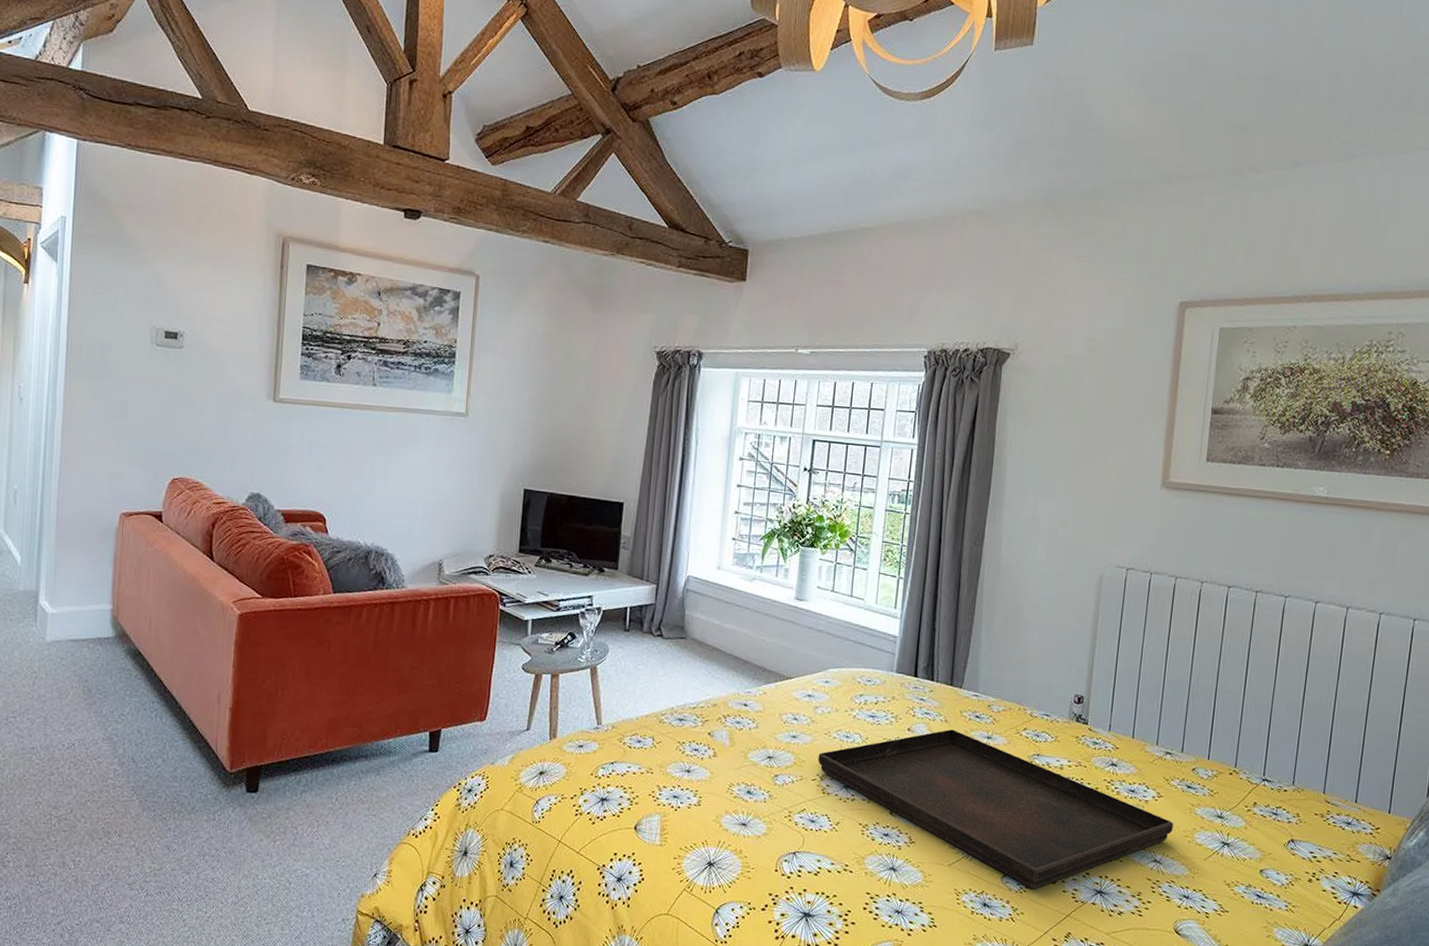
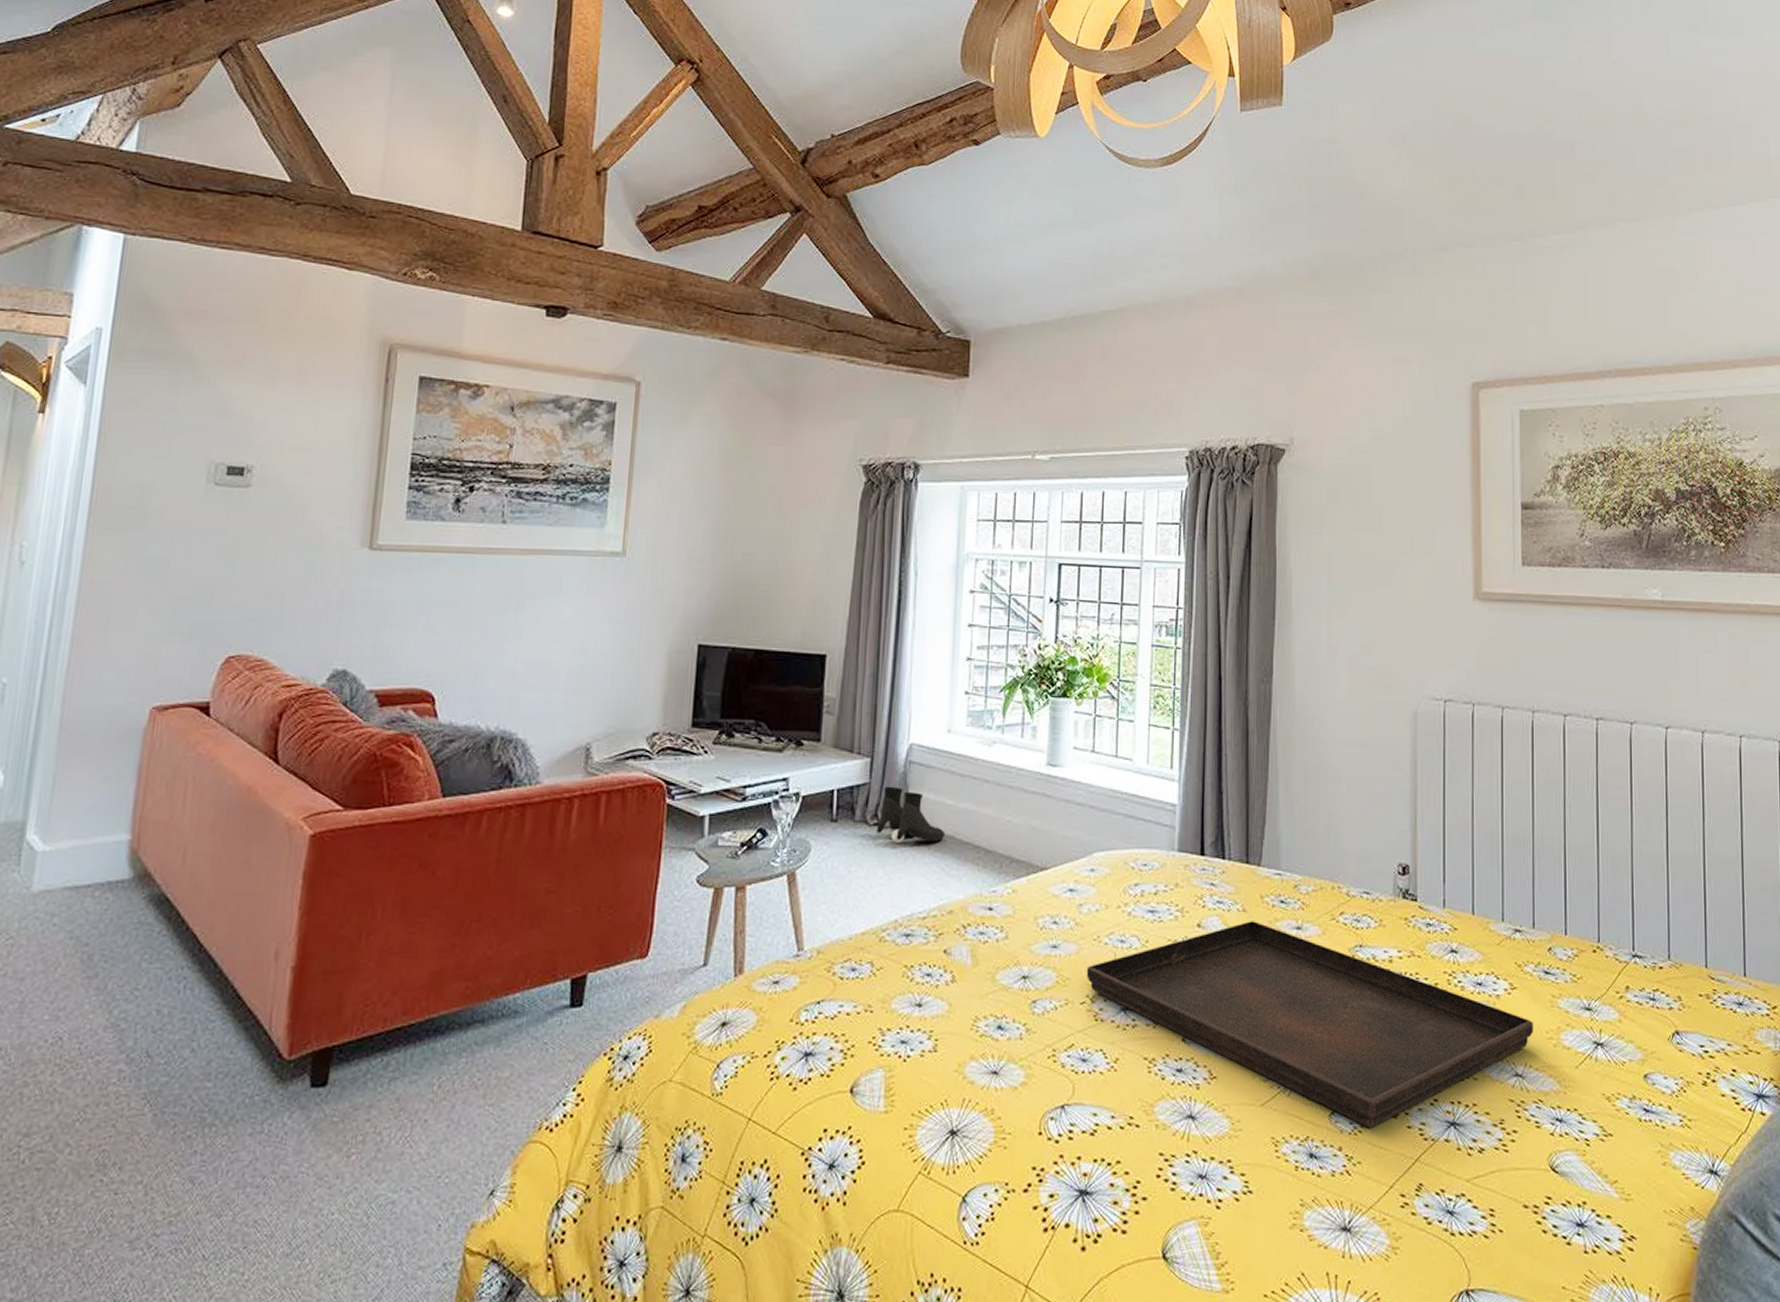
boots: none [660,607,713,652] -> present [877,786,946,843]

